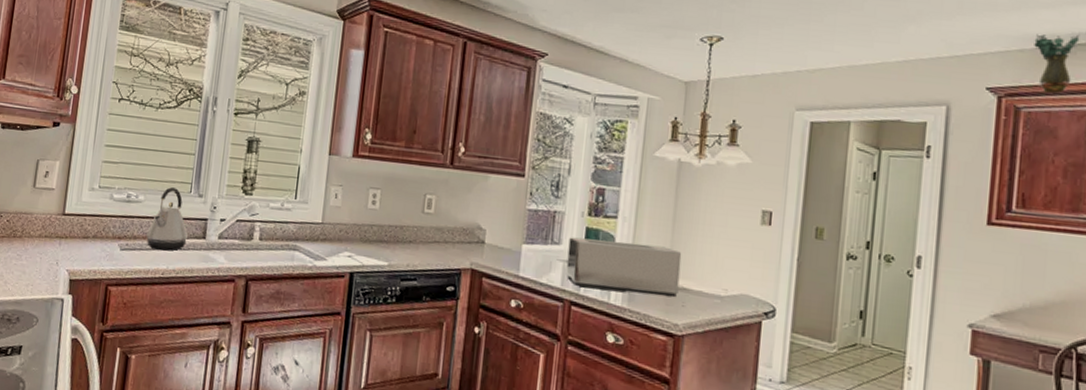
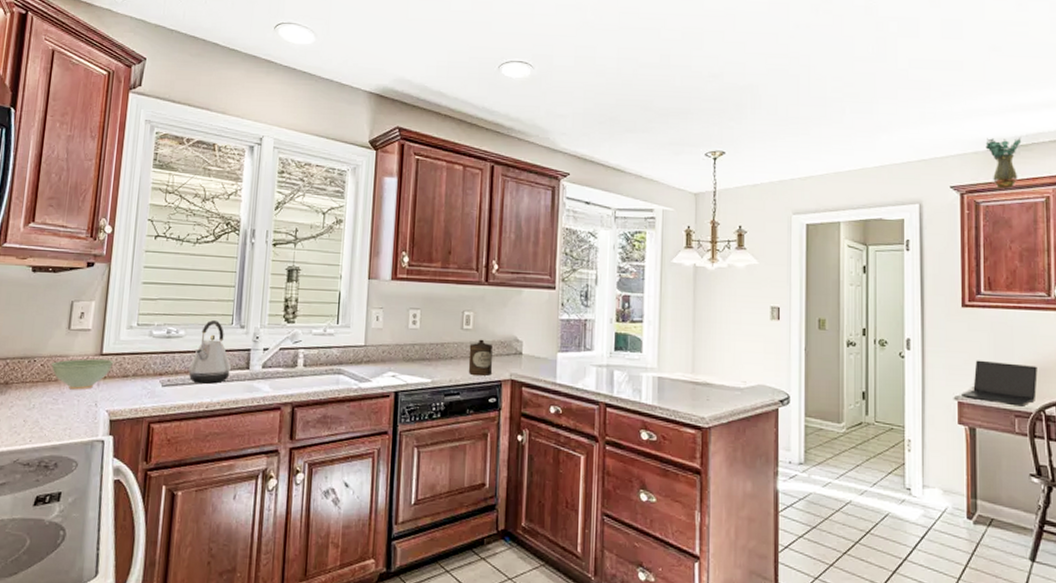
bowl: none [16,217,76,248] -> present [51,359,114,390]
canister: none [427,224,454,263] -> present [468,339,493,376]
toaster: present [566,237,682,298] -> none [599,343,703,393]
laptop: none [977,285,1073,341] -> present [962,360,1038,407]

